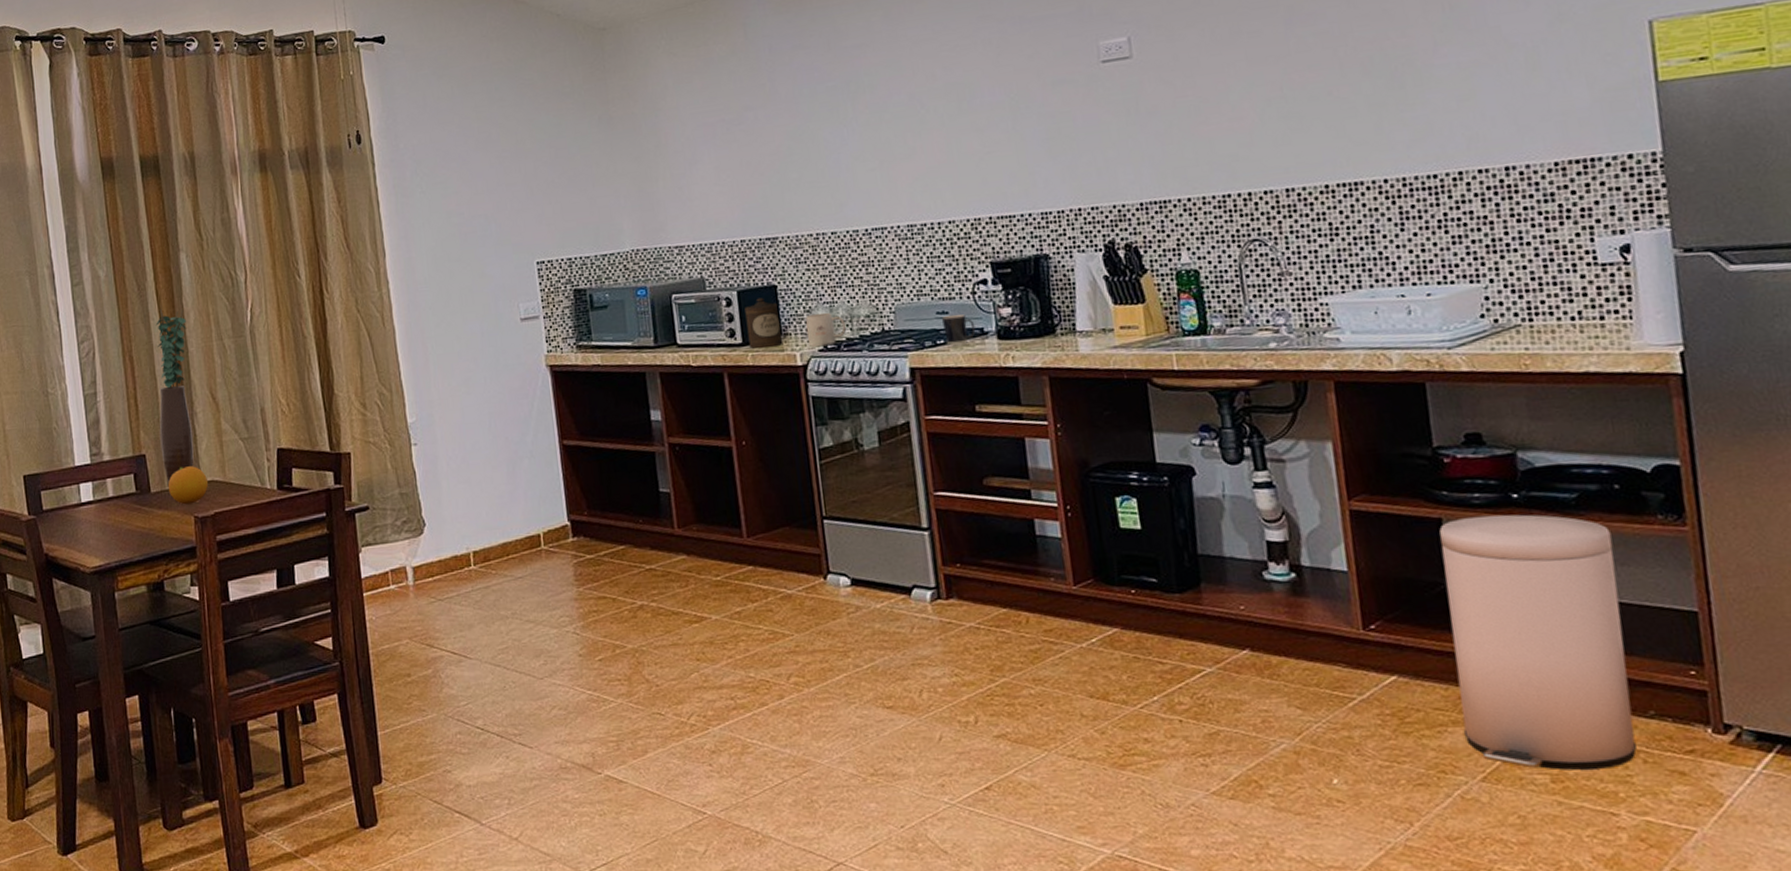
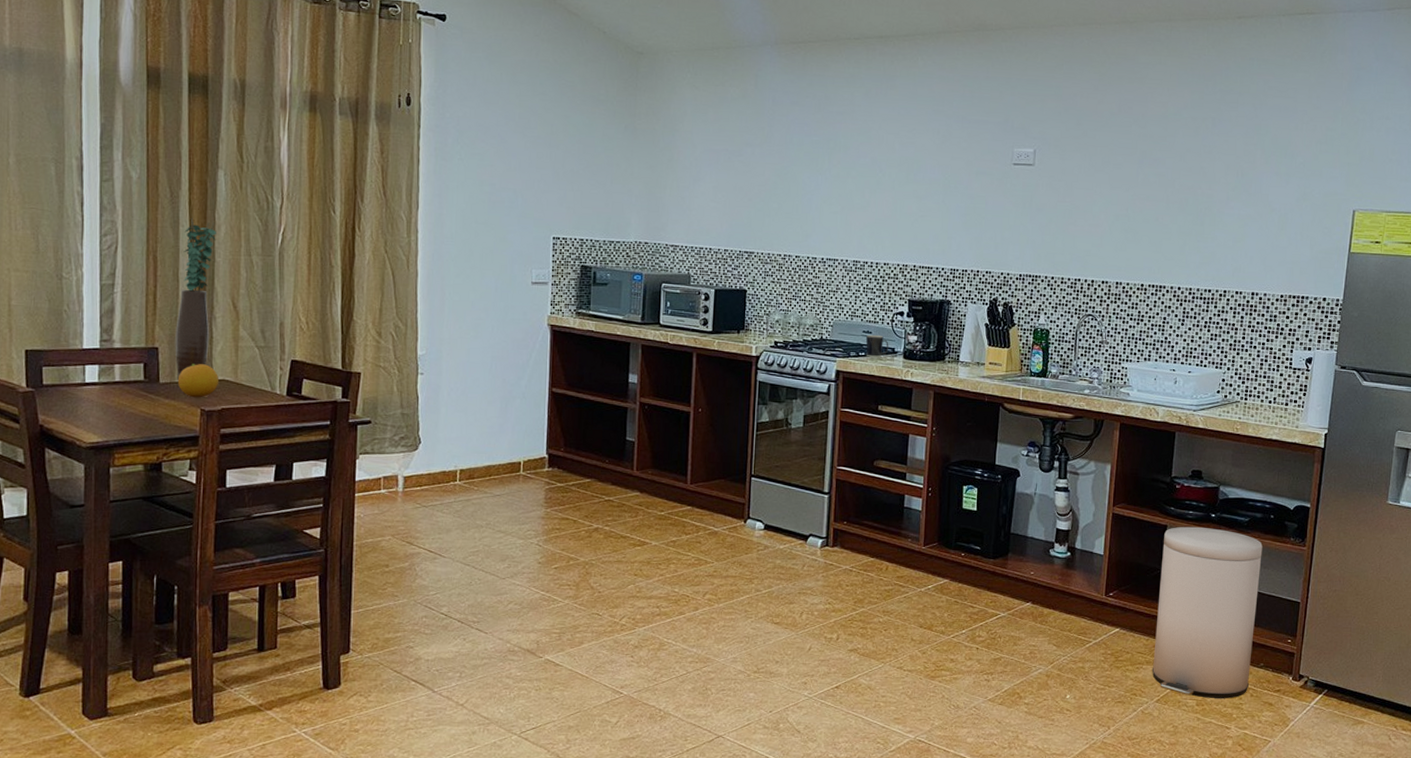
canister: present [744,297,783,349] -> none [717,297,745,339]
mug: present [805,312,847,348] -> none [763,317,795,344]

